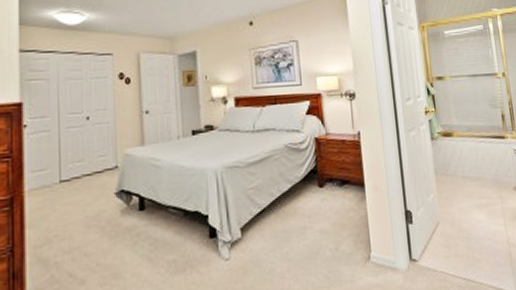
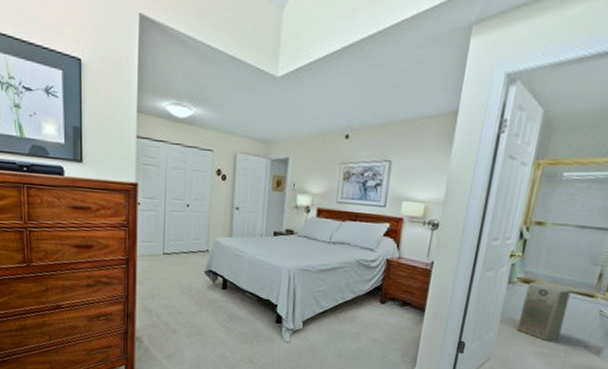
air purifier: none [448,133,492,191] -> present [516,282,571,341]

